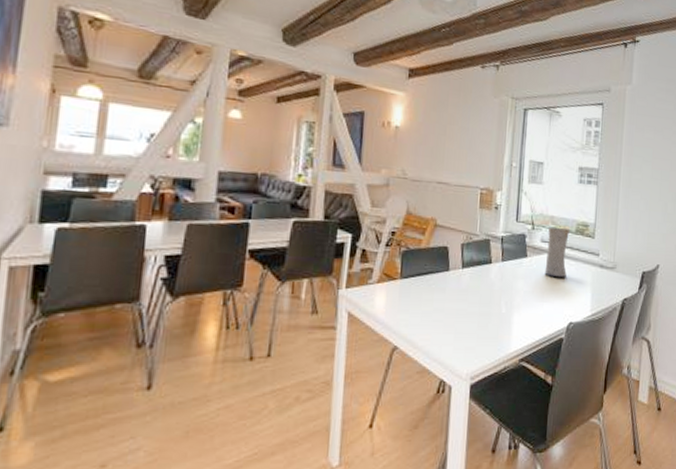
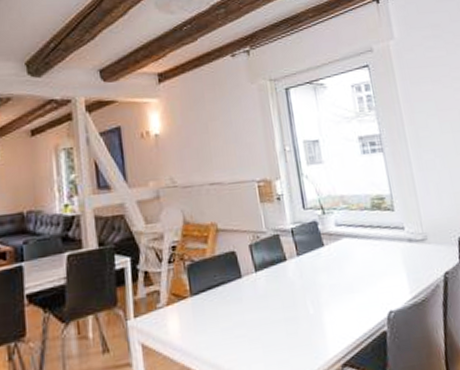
vase: present [544,228,571,277] -> none [341,206,373,263]

